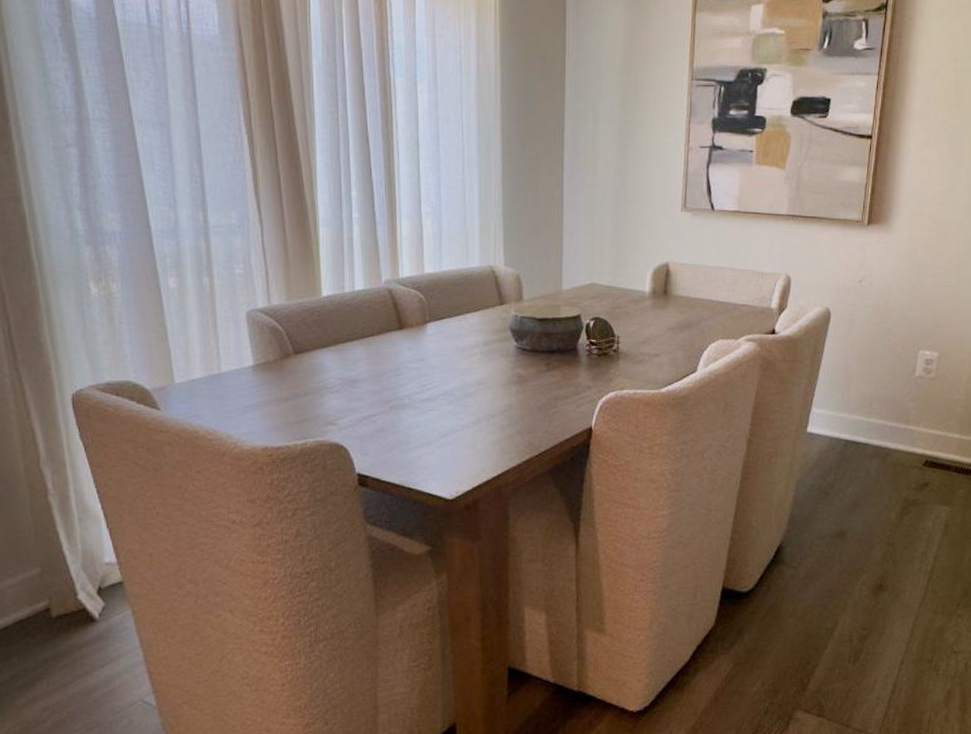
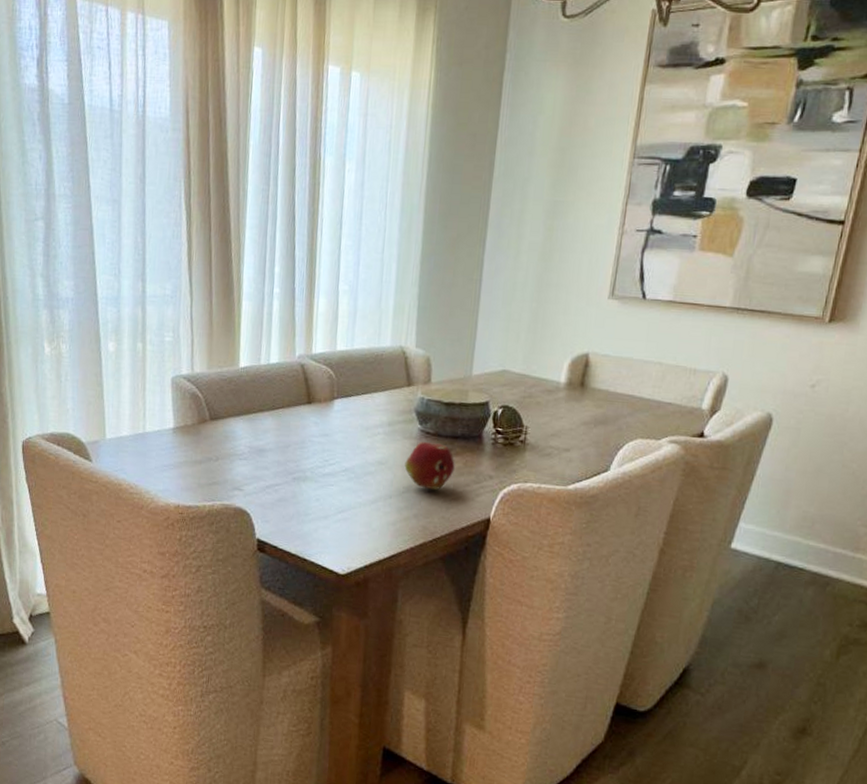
fruit: none [504,359,554,406] -> present [404,442,455,491]

